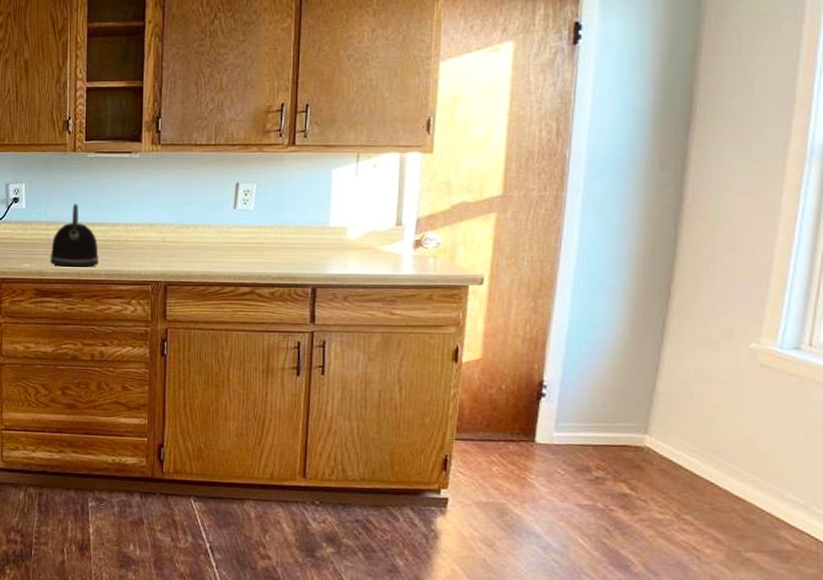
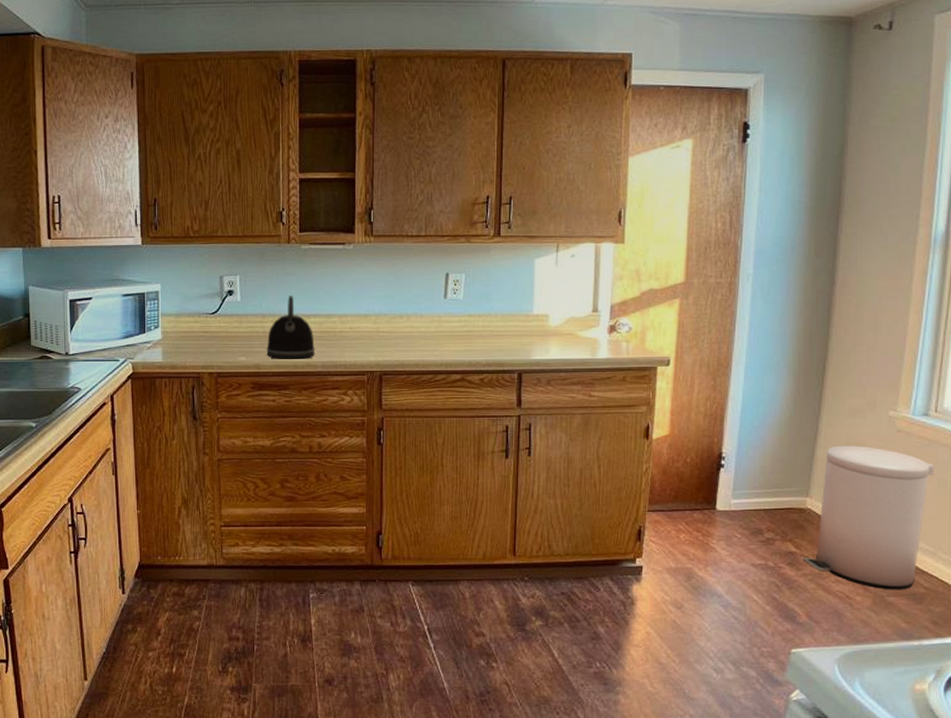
pedal bin: none [639,379,808,546] -> present [802,445,935,590]

